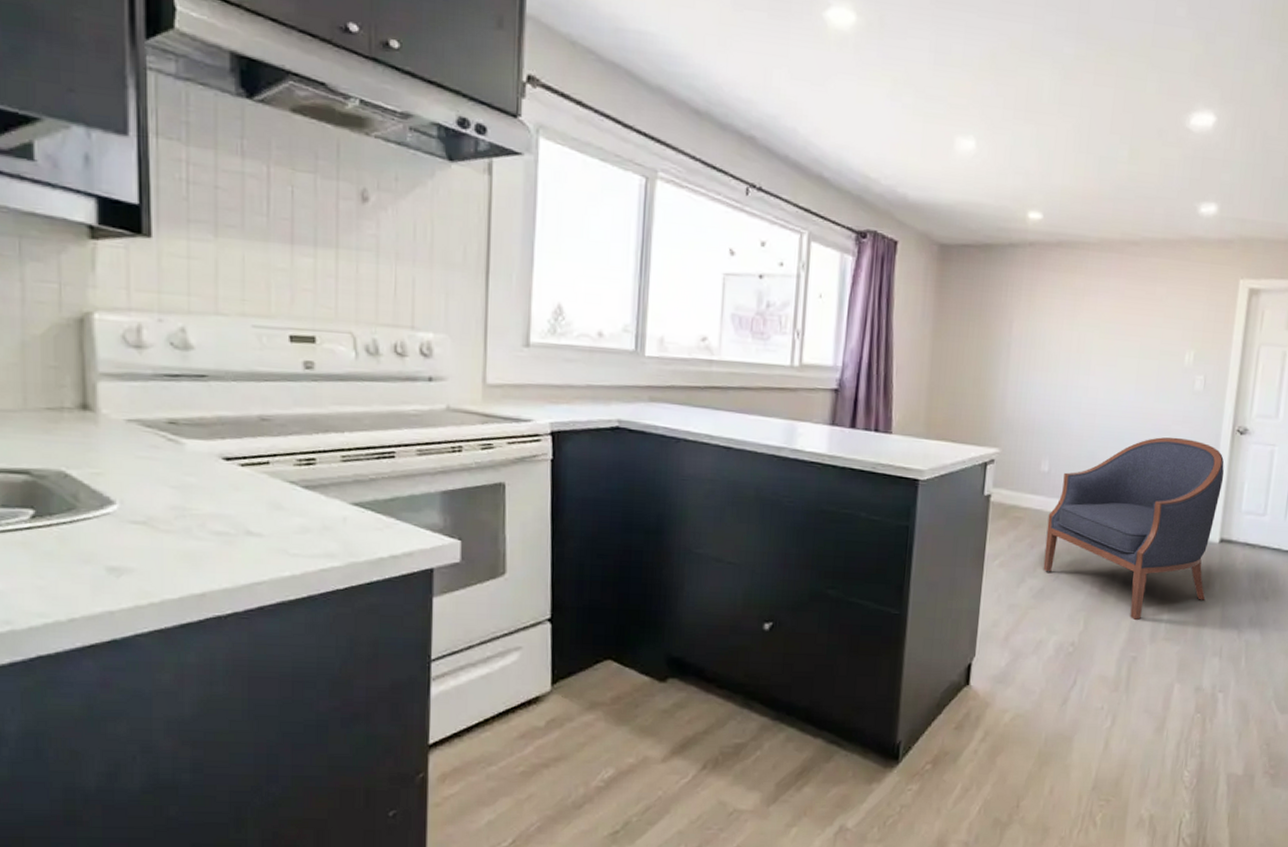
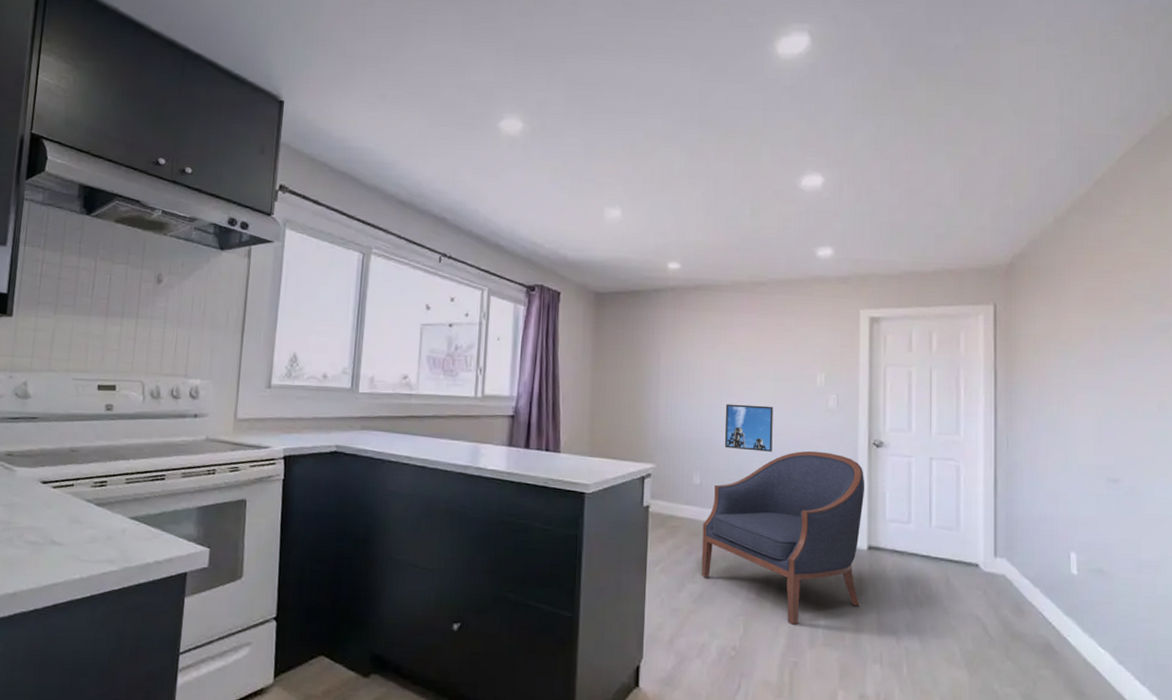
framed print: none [1078,382,1135,437] -> present [724,404,773,452]

